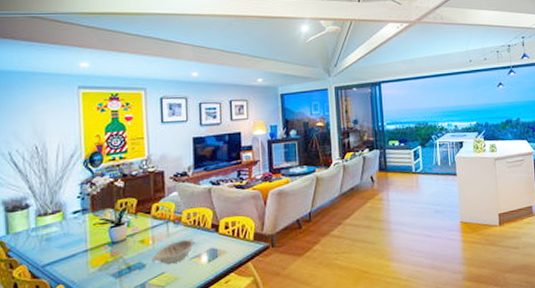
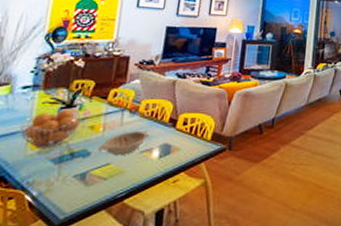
fruit basket: none [78,227,132,267] -> present [19,109,83,149]

